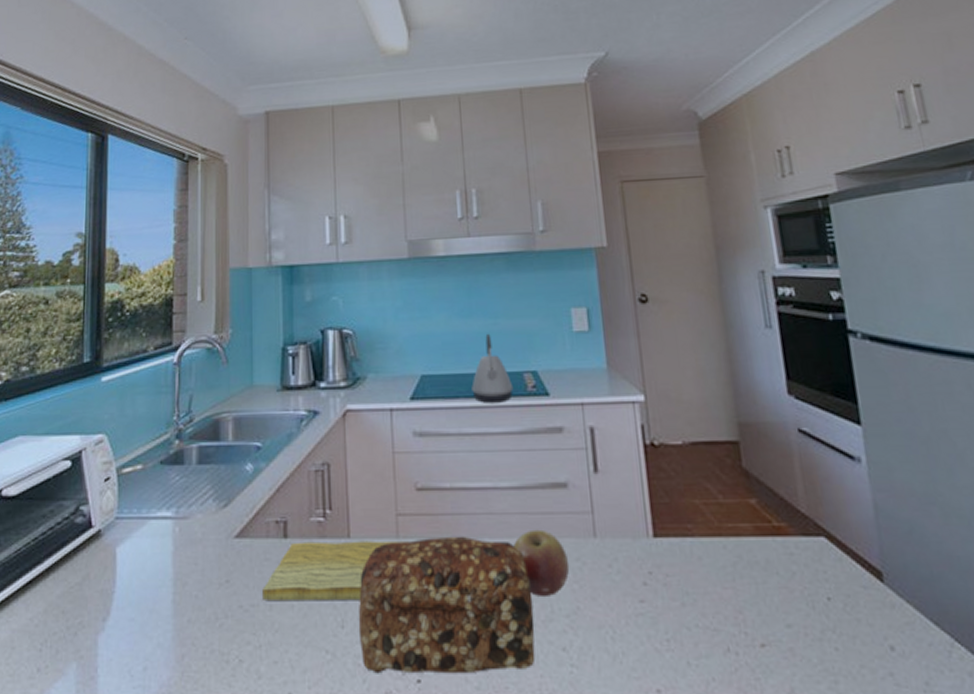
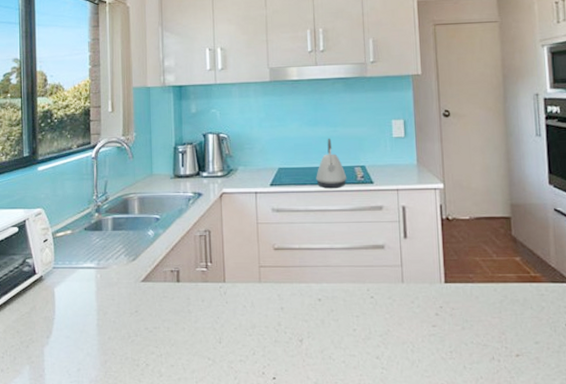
cutting board: present [262,540,408,600] -> none [162,284,268,324]
bread loaf: present [358,536,536,674] -> none [231,281,357,374]
fruit: present [514,529,570,596] -> none [344,277,384,322]

